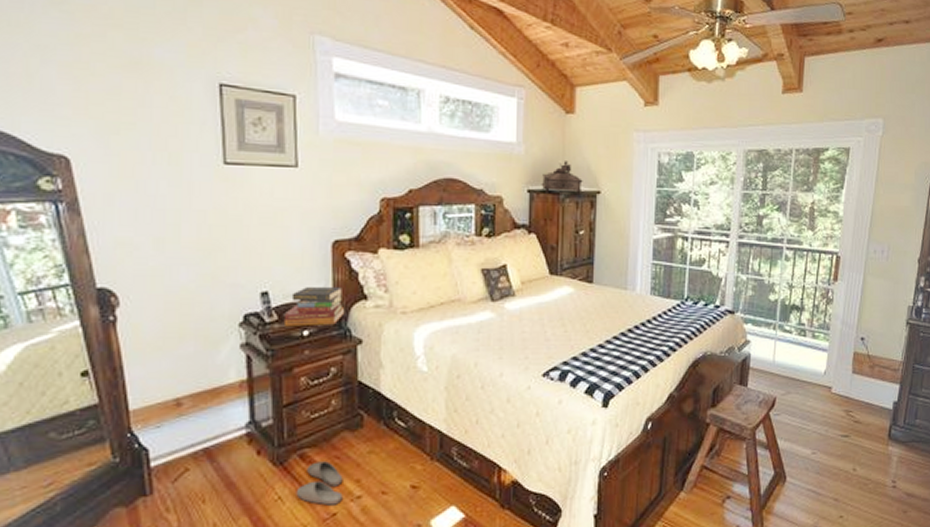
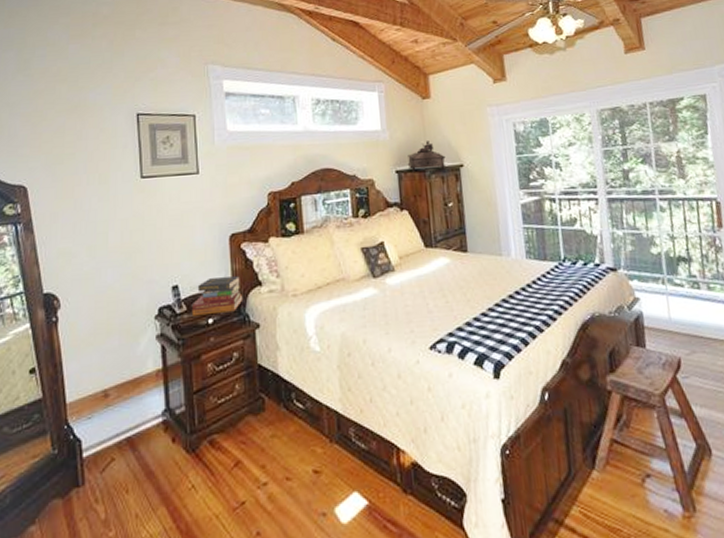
slippers: present [296,461,343,506] -> none [207,447,250,494]

